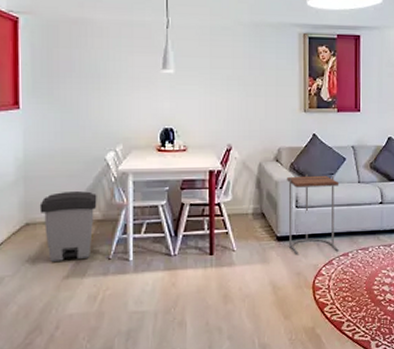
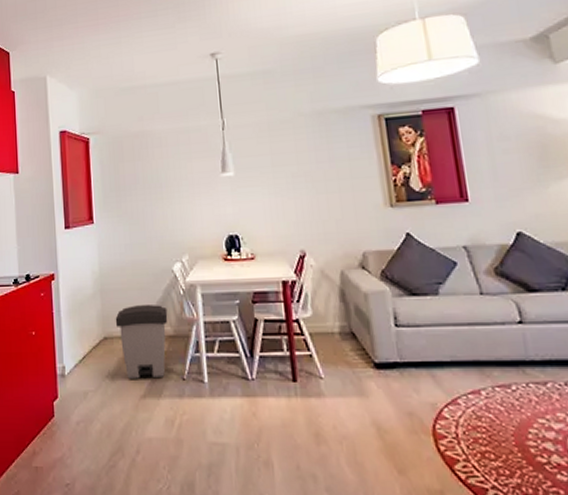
side table: present [287,174,340,254] -> none [379,284,465,388]

